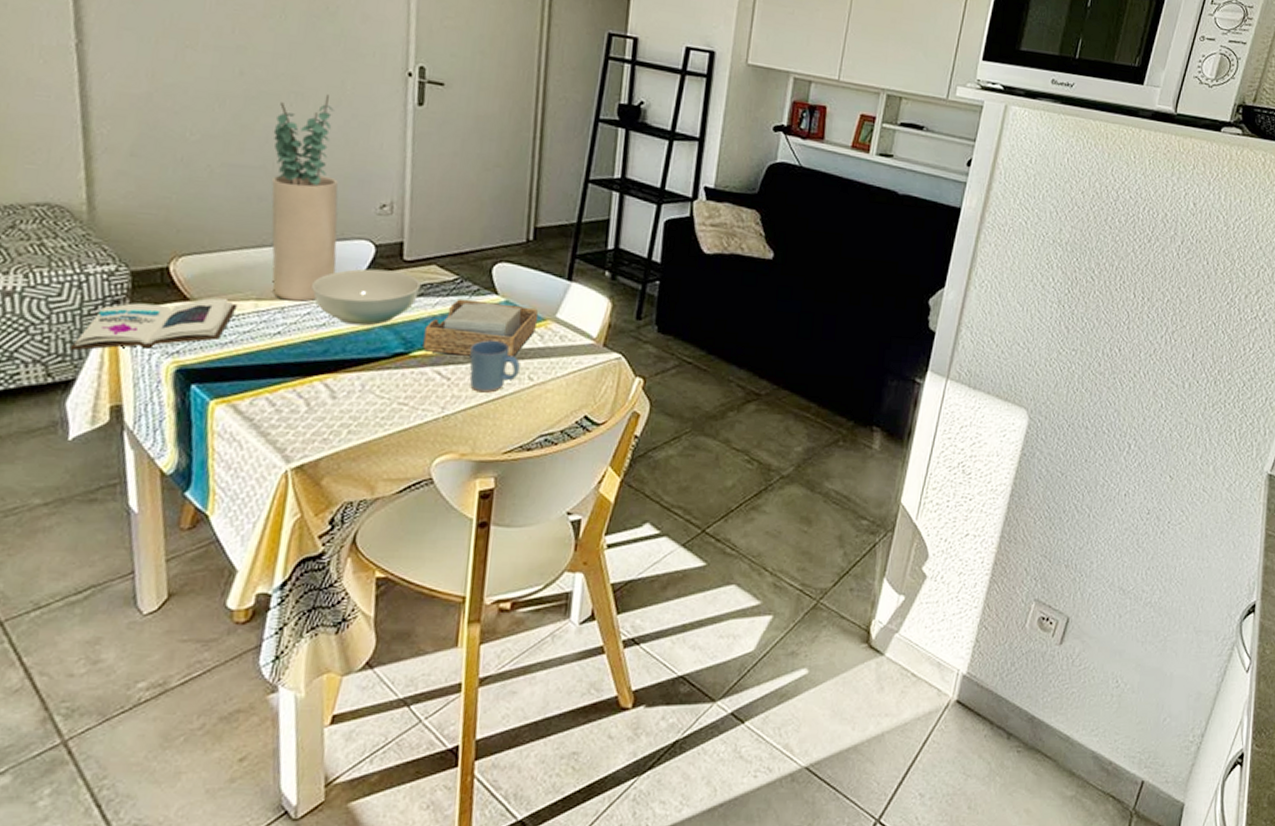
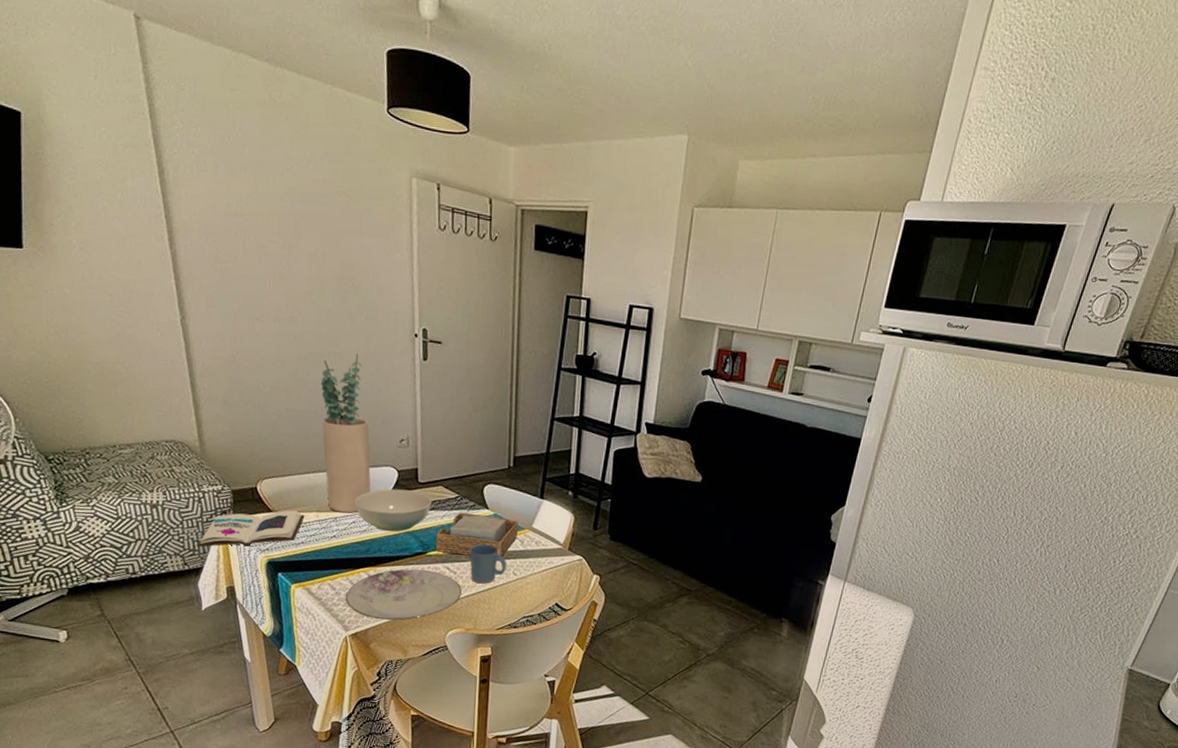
plate: none [288,375,458,447] -> present [345,569,462,621]

